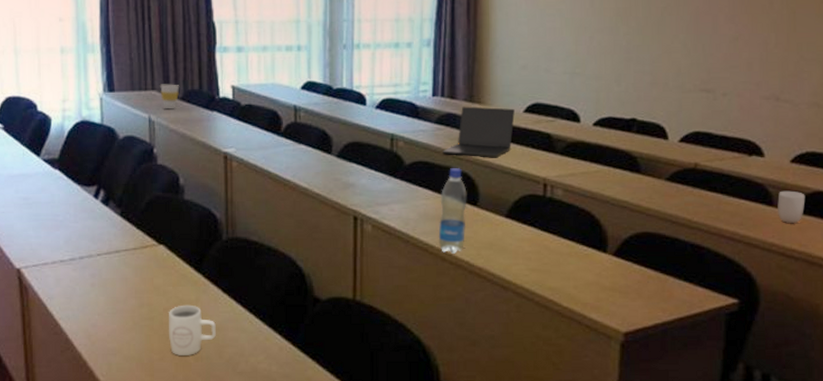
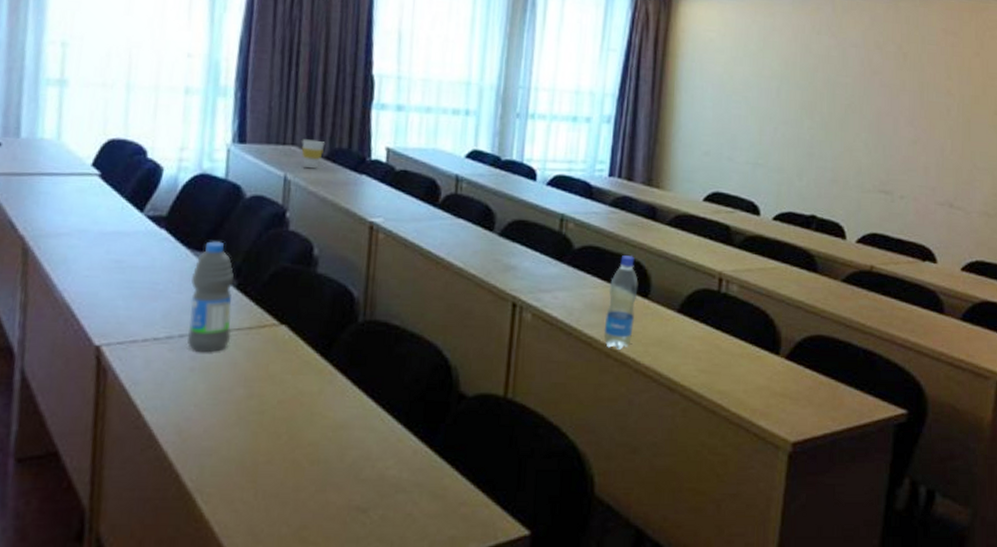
water bottle: none [83,177,121,271] -> present [186,241,235,353]
mug: present [168,304,216,355] -> none [280,397,340,458]
laptop: present [443,106,515,158] -> none [615,190,694,248]
cup: present [777,190,806,223] -> none [948,299,974,332]

